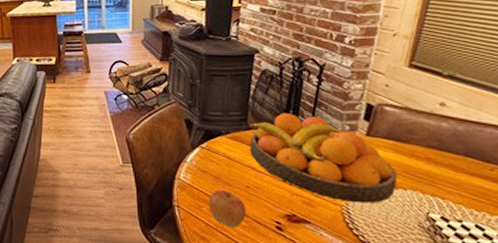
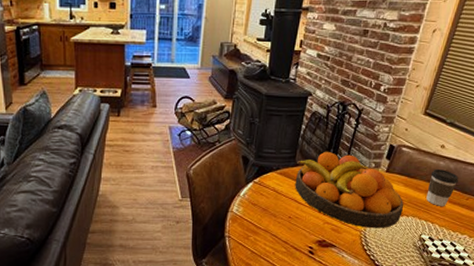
apple: present [208,189,246,227] -> none [255,220,286,253]
coffee cup: none [428,131,474,178] -> present [426,168,459,206]

